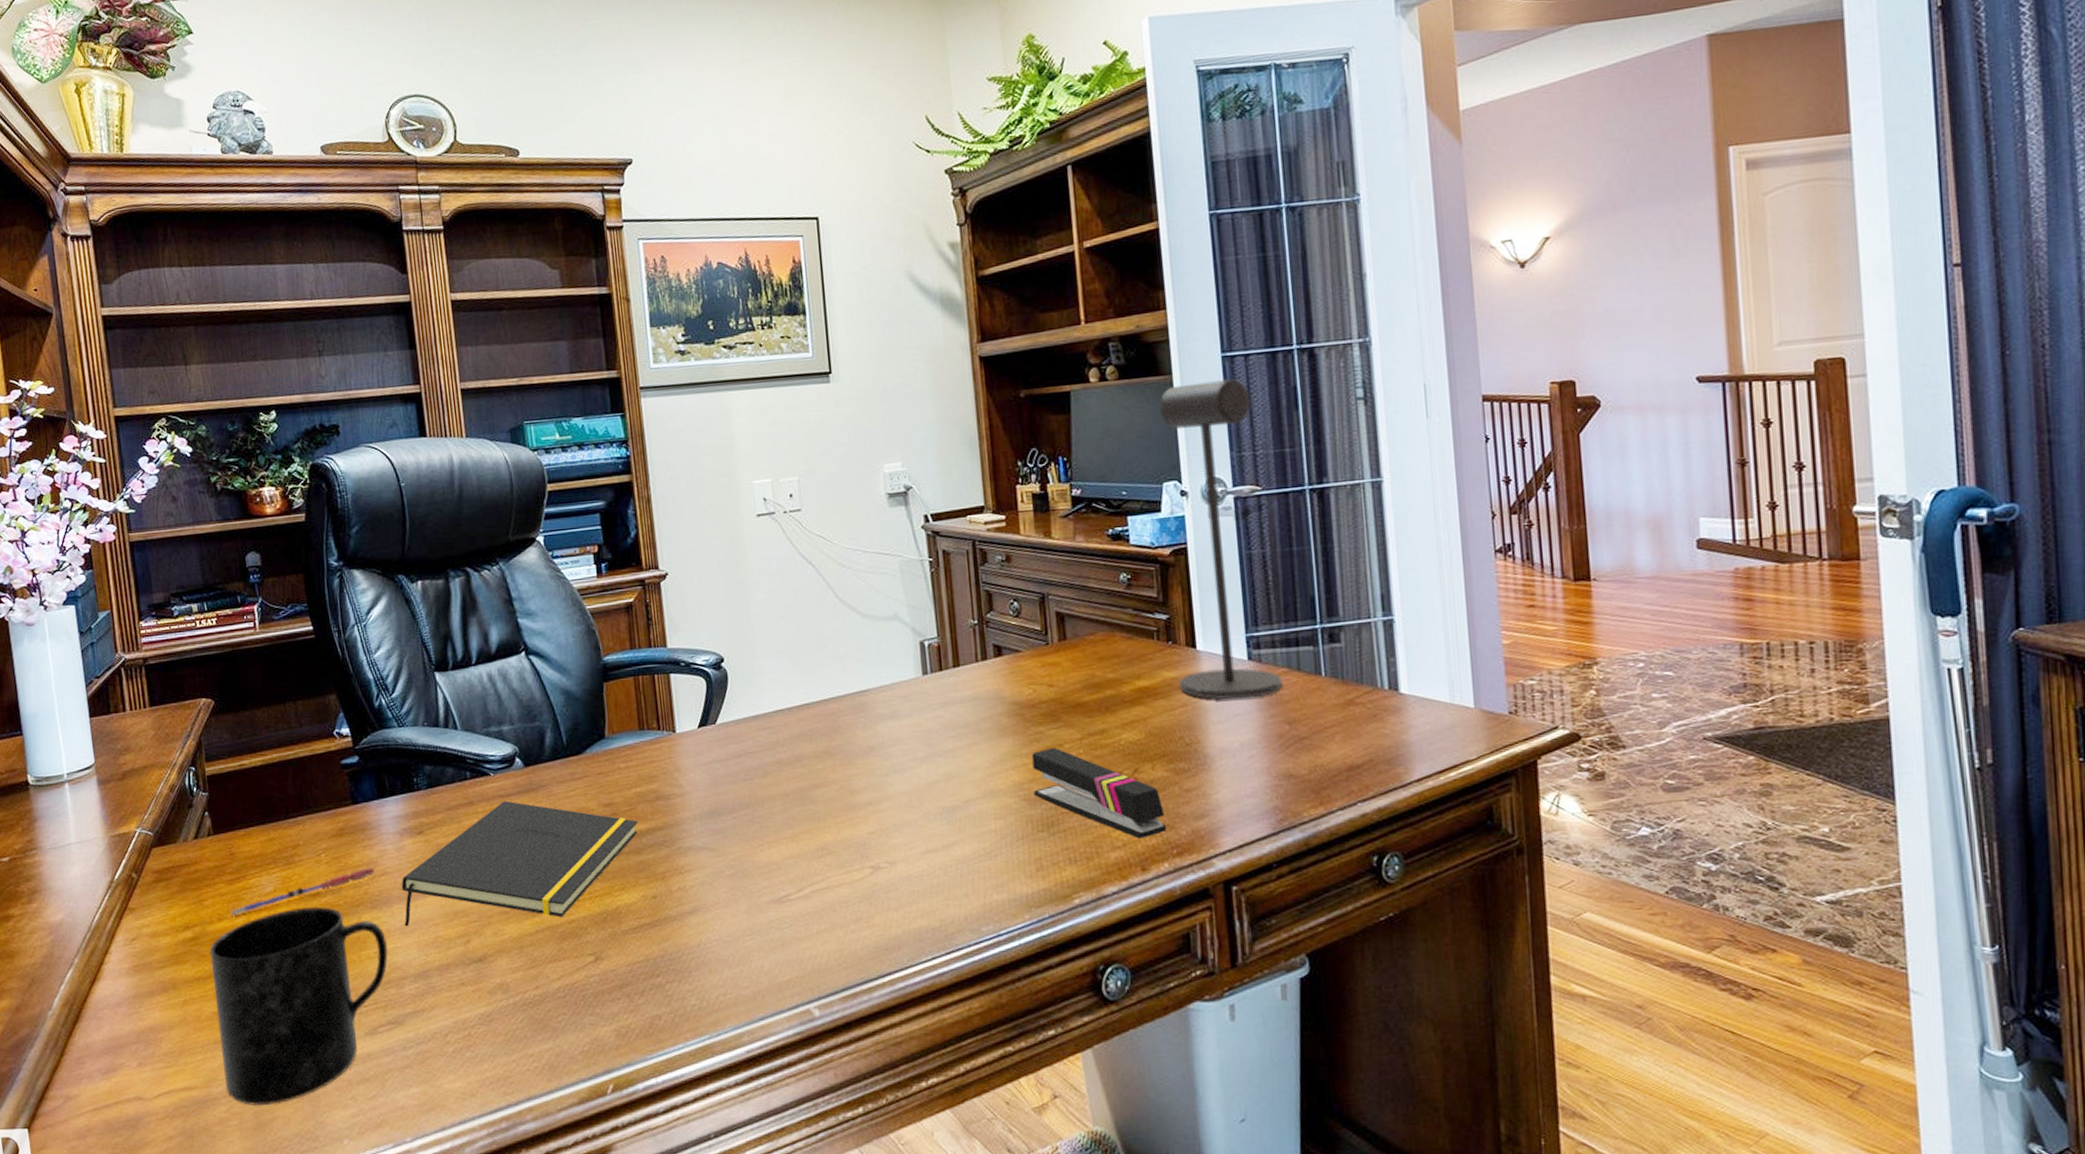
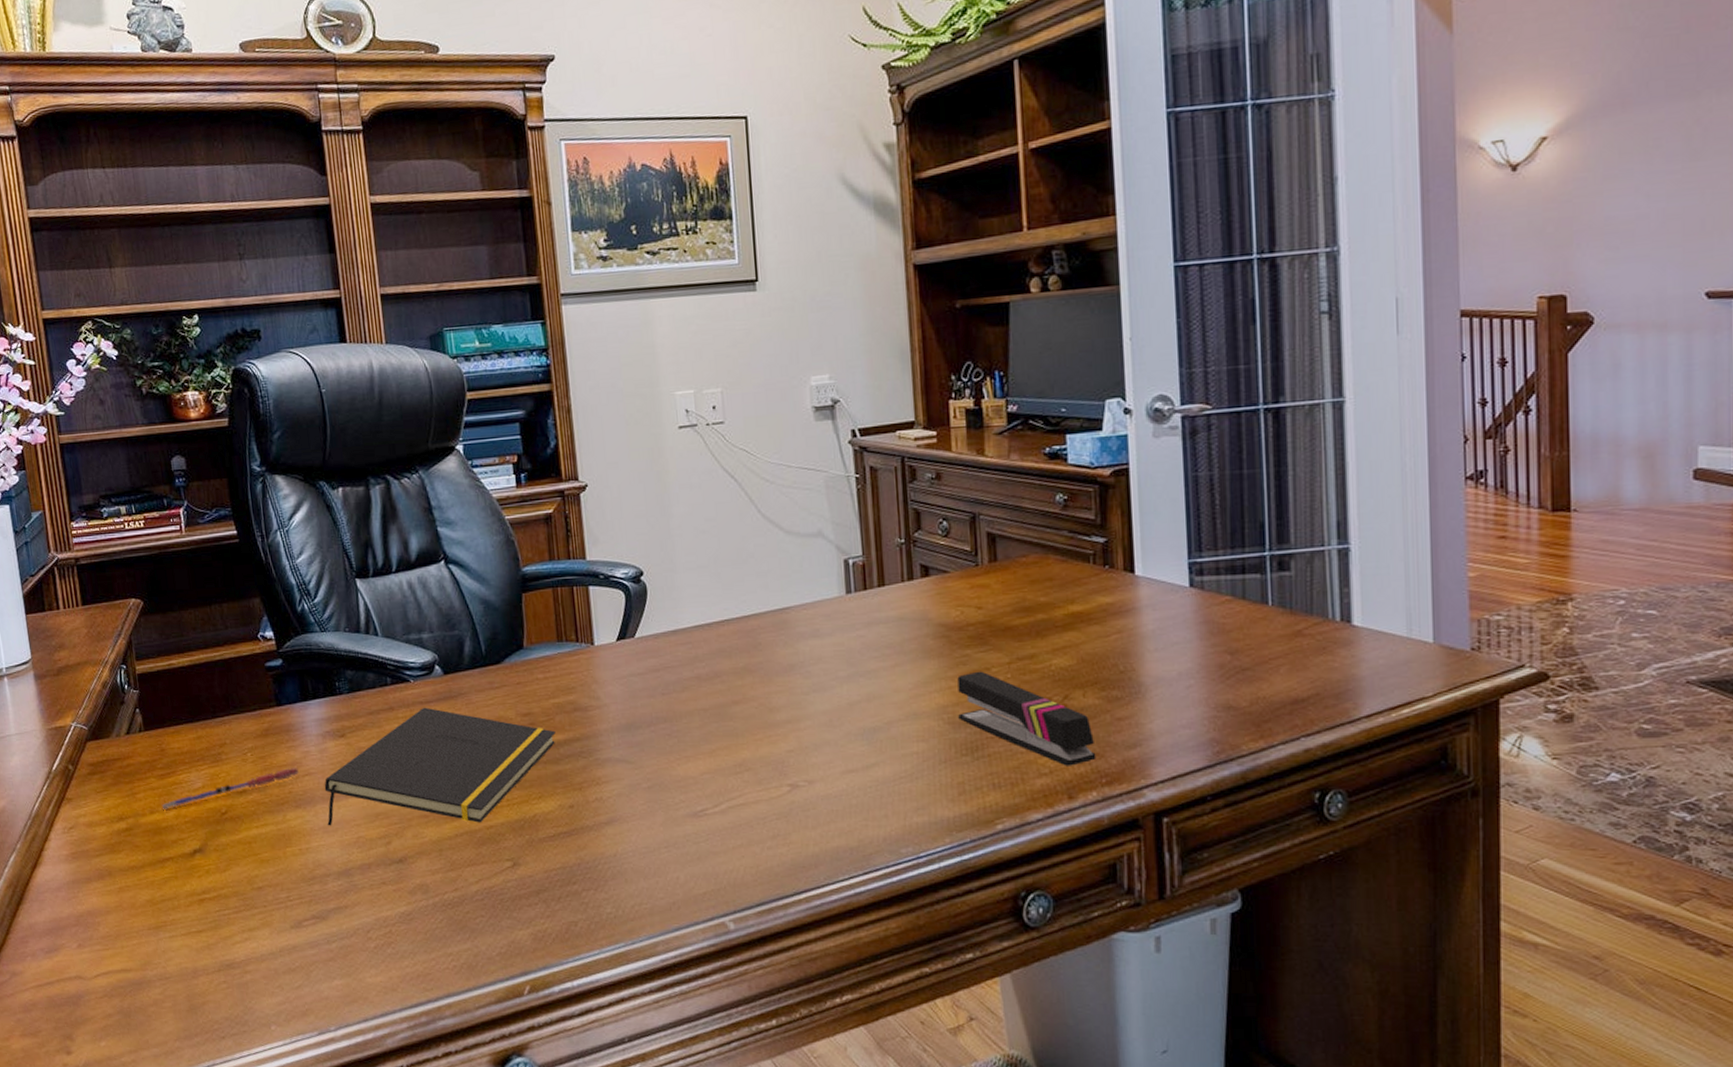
mug: present [209,907,388,1106] -> none [142,803,312,990]
desk lamp: present [1159,378,1283,700] -> none [1105,290,1226,627]

